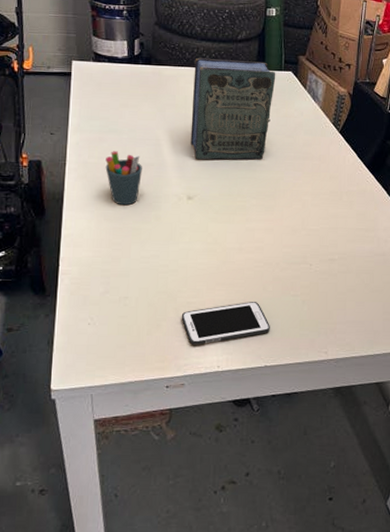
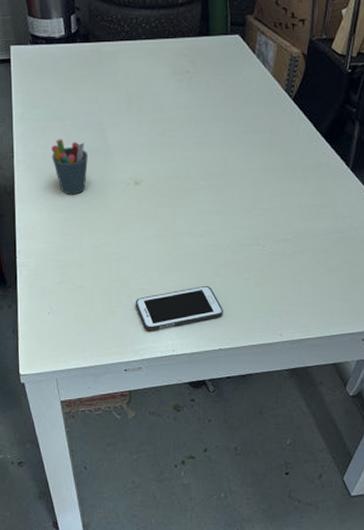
book: present [190,57,276,160] -> none [134,26,222,142]

